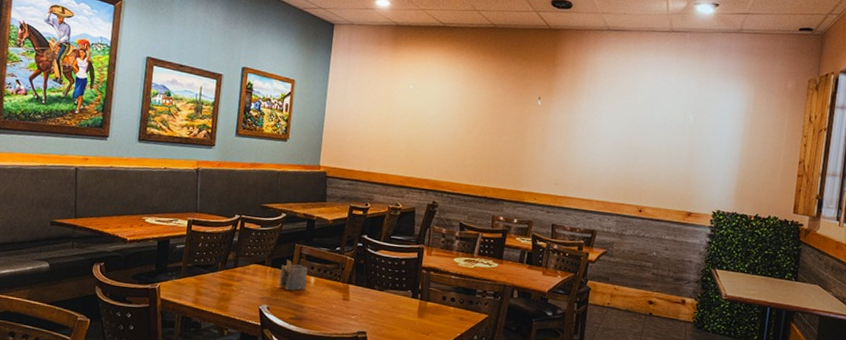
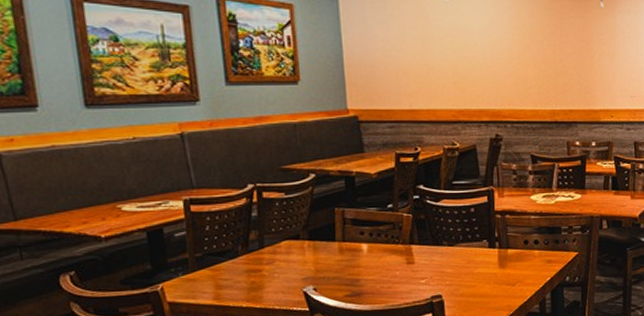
napkin holder: present [279,260,308,291] -> none [321,228,358,265]

